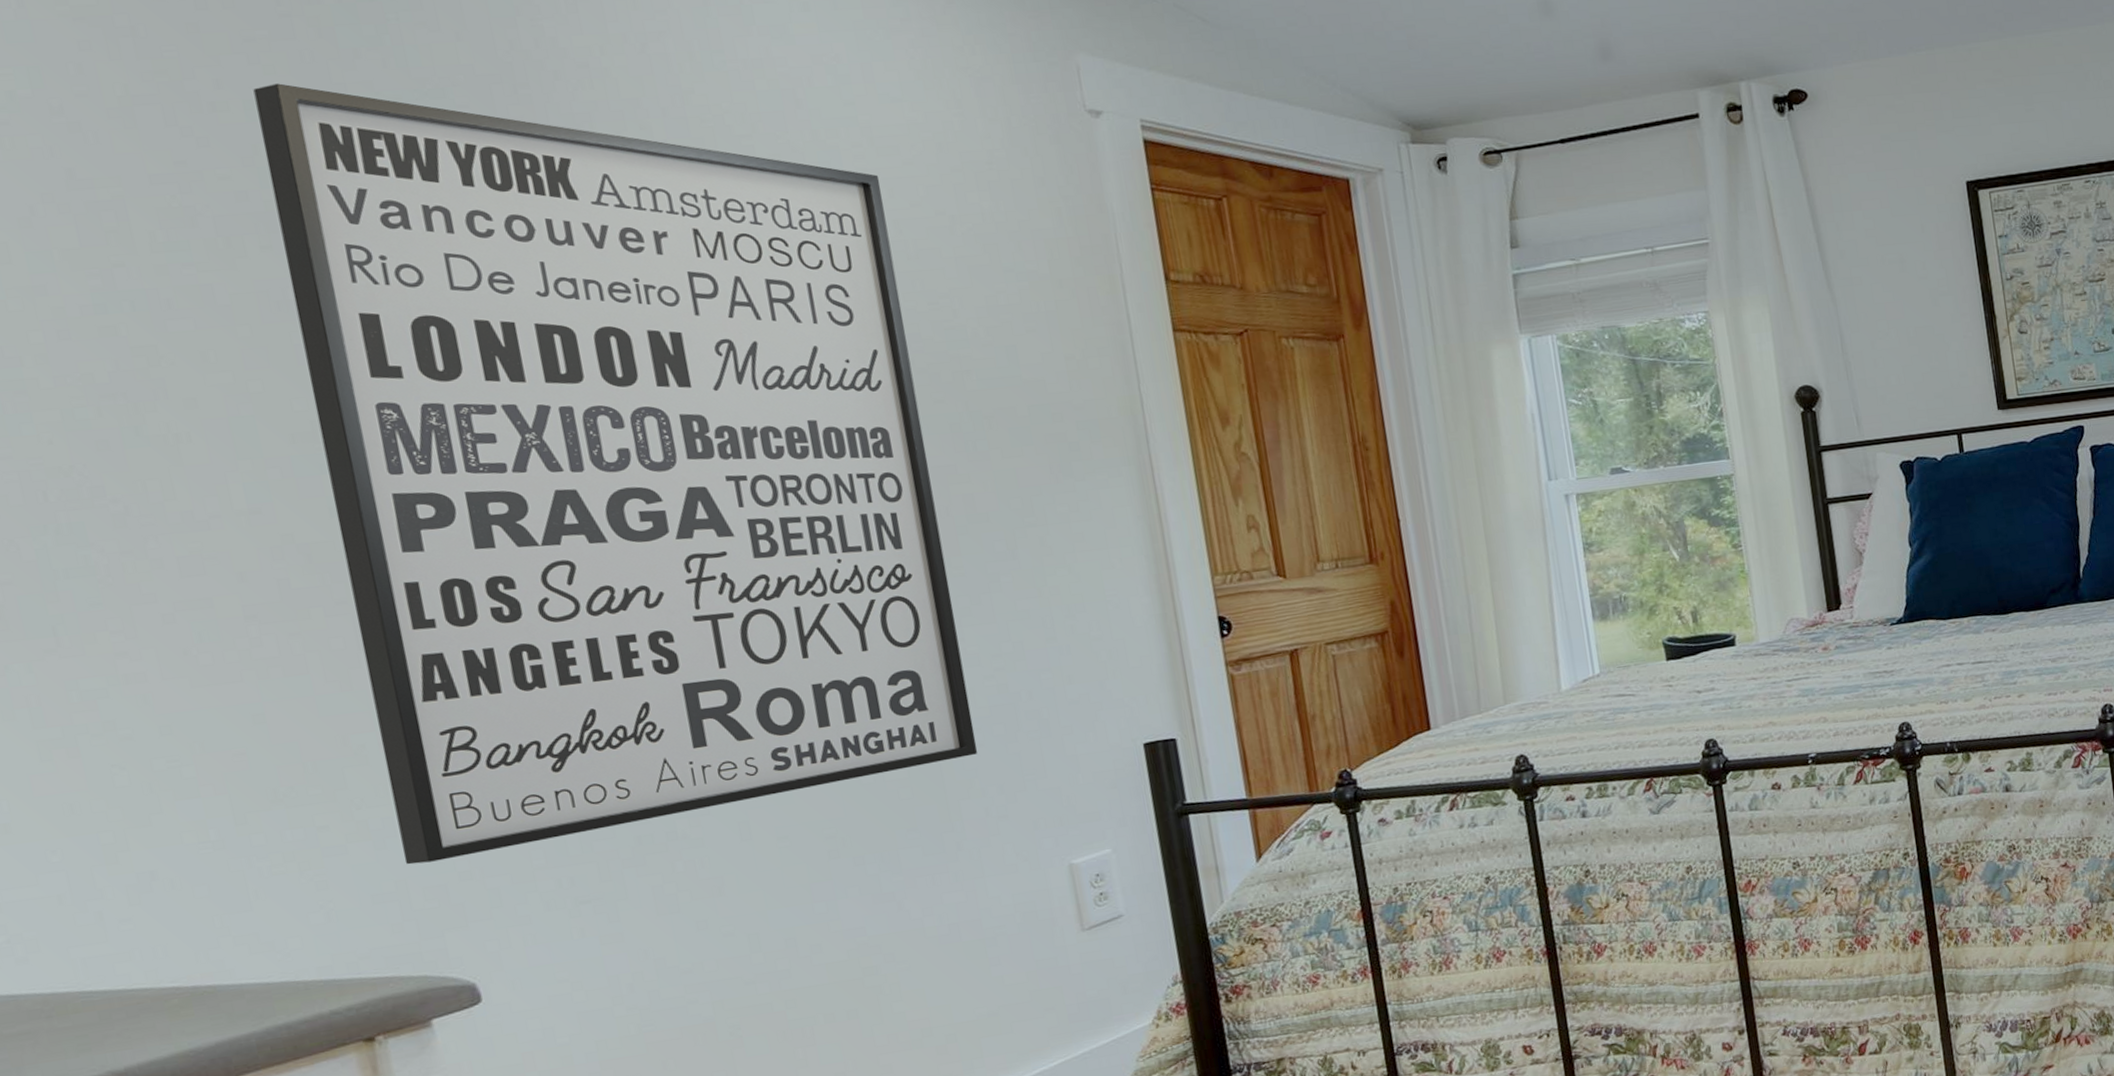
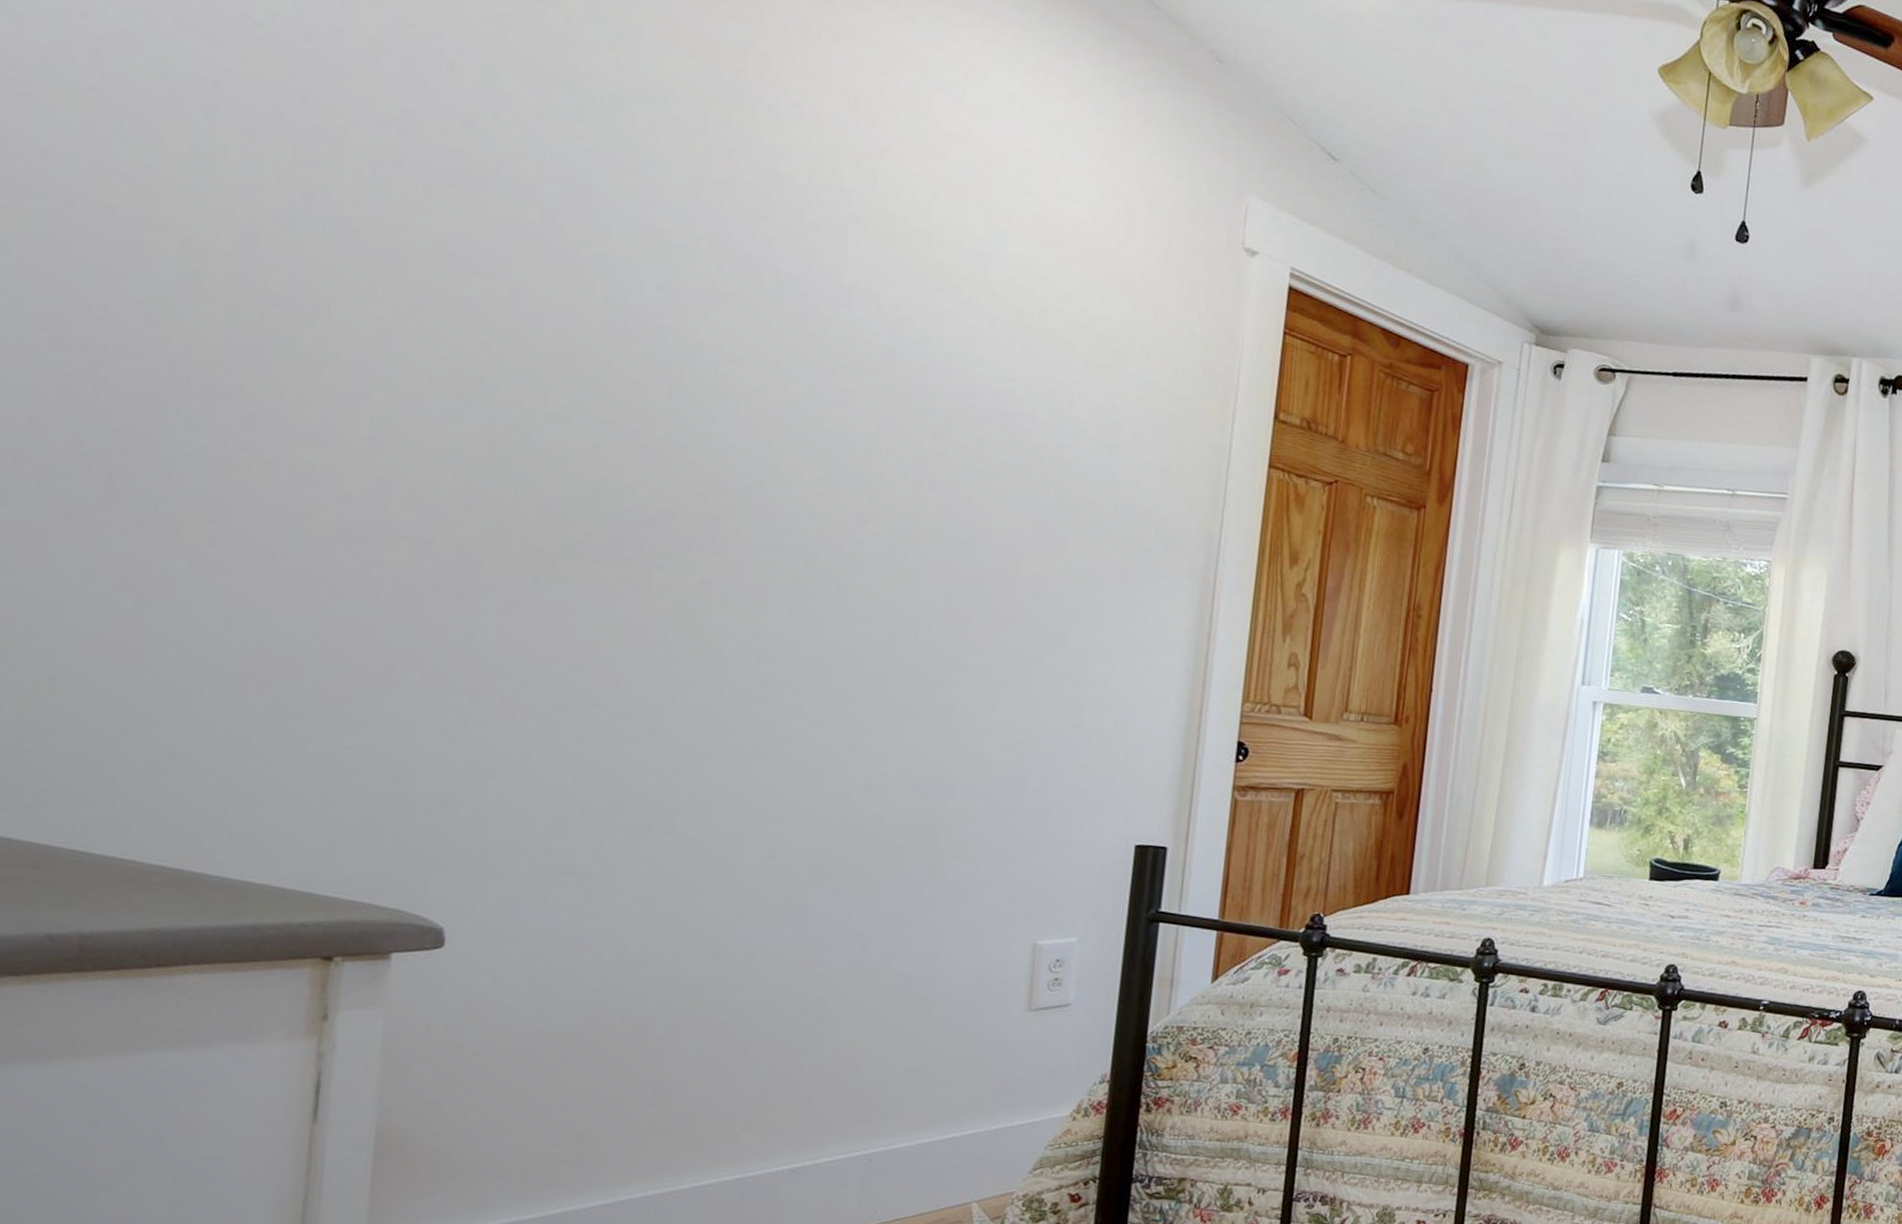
wall art: present [253,83,978,865] -> none [412,58,1037,820]

